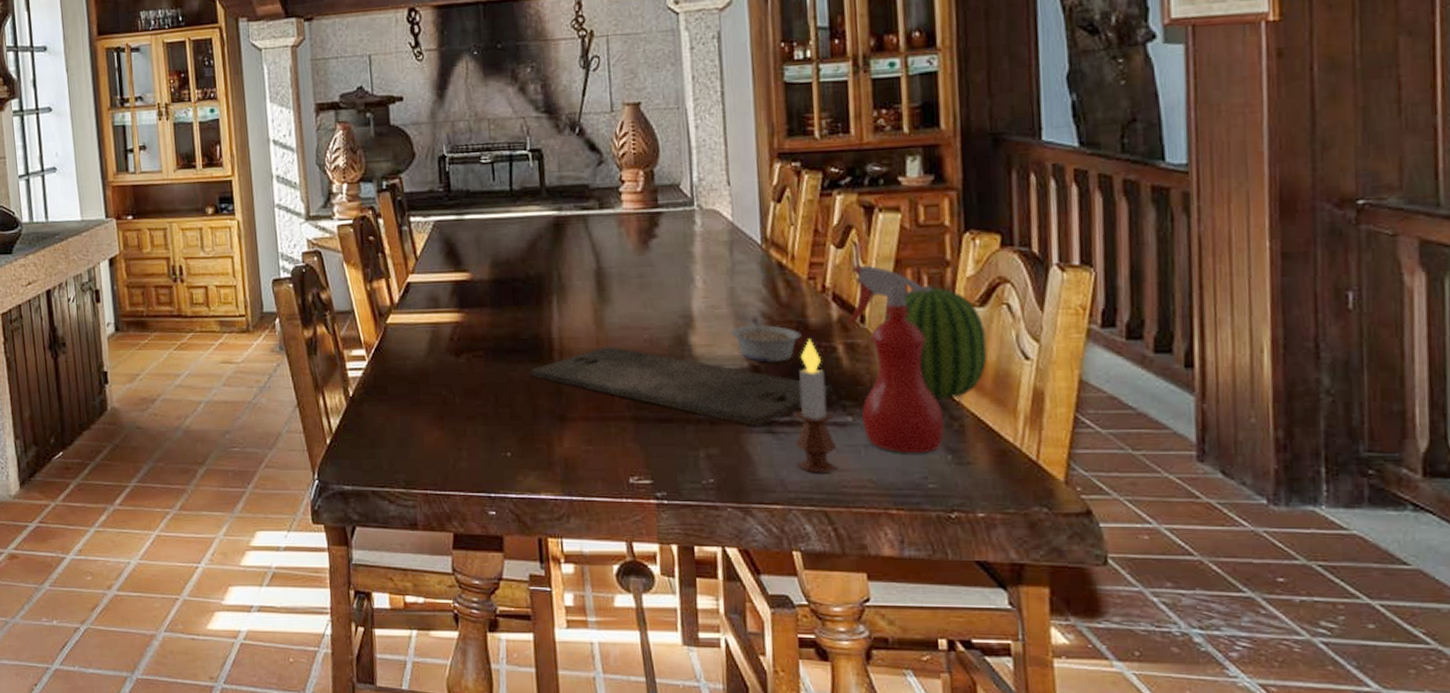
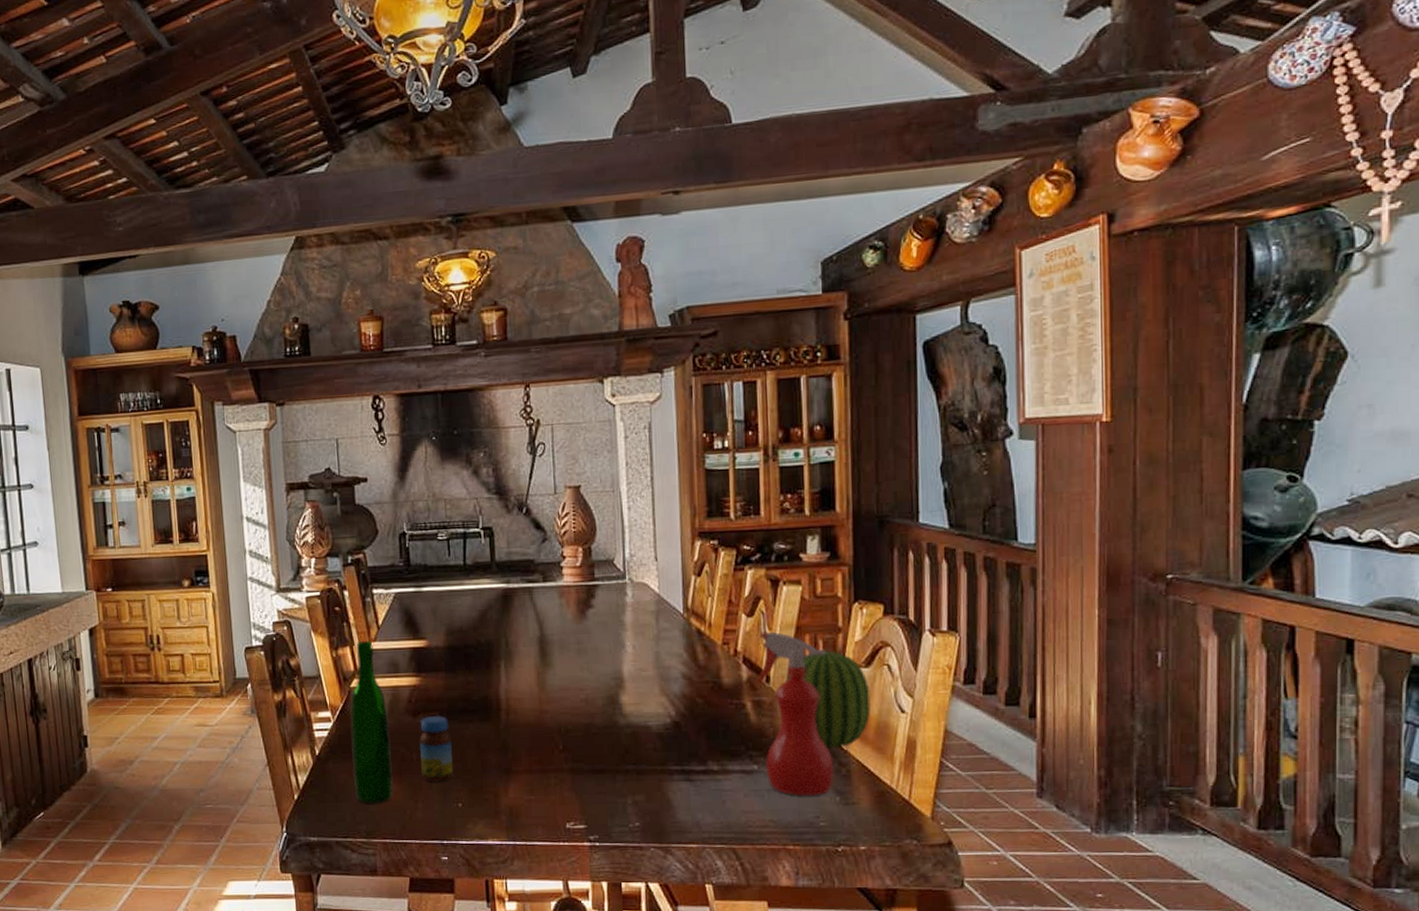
wine bottle: none [386,272,435,451] -> present [350,640,393,804]
jar: none [462,355,501,429] -> present [419,715,453,783]
cutting board: present [529,346,835,427] -> none [479,705,744,776]
legume: present [729,317,801,363] -> none [655,678,716,719]
candle: present [794,338,839,473] -> none [709,697,745,815]

